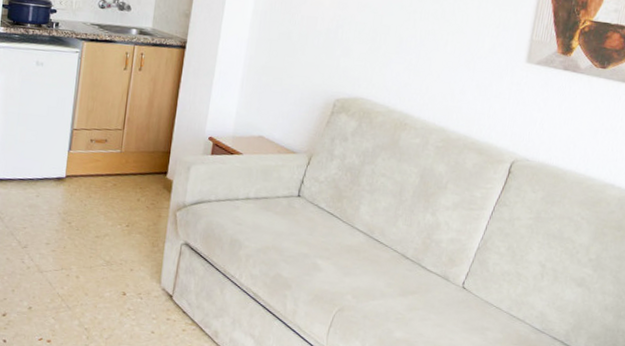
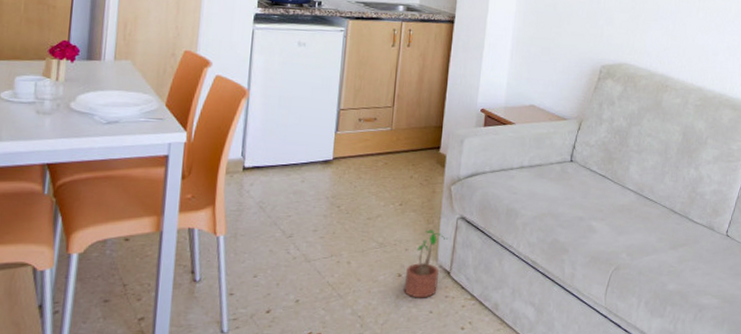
potted plant: none [127,252,172,318] -> present [403,229,449,298]

